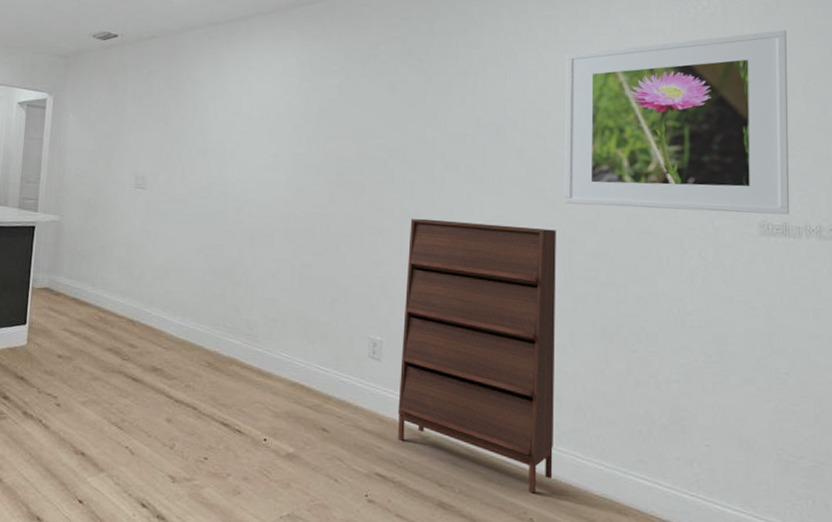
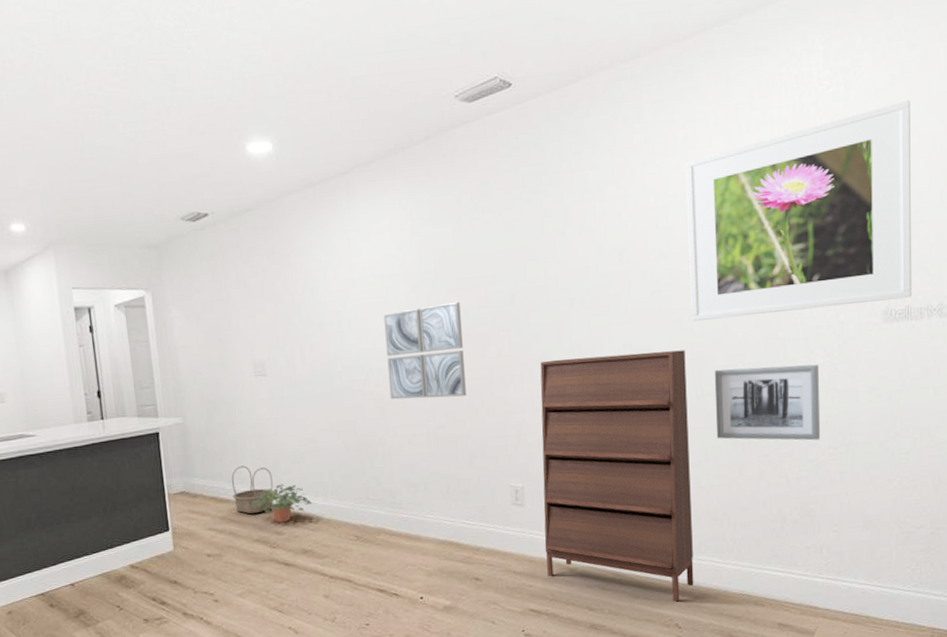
basket: none [93,272,135,322] -> present [231,465,275,514]
potted plant: none [110,296,170,336] -> present [252,484,313,523]
wall art: none [261,148,339,241] -> present [383,301,466,400]
wall art: none [584,254,693,344] -> present [714,364,821,441]

